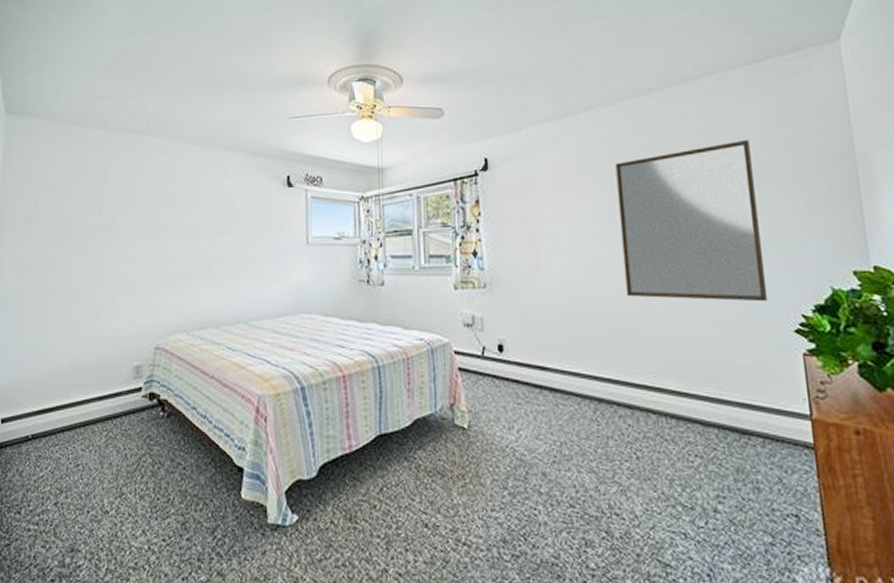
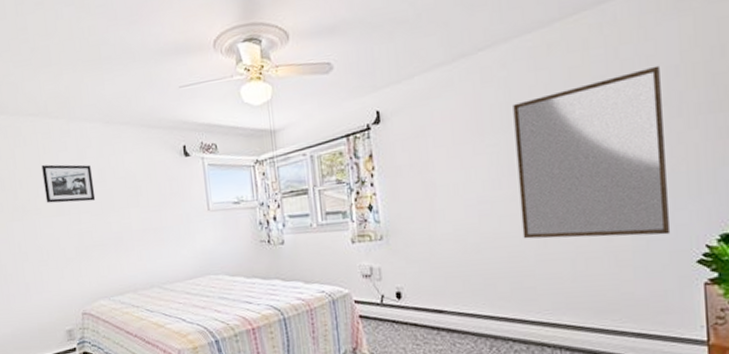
picture frame: none [133,183,188,225] -> present [41,164,96,203]

